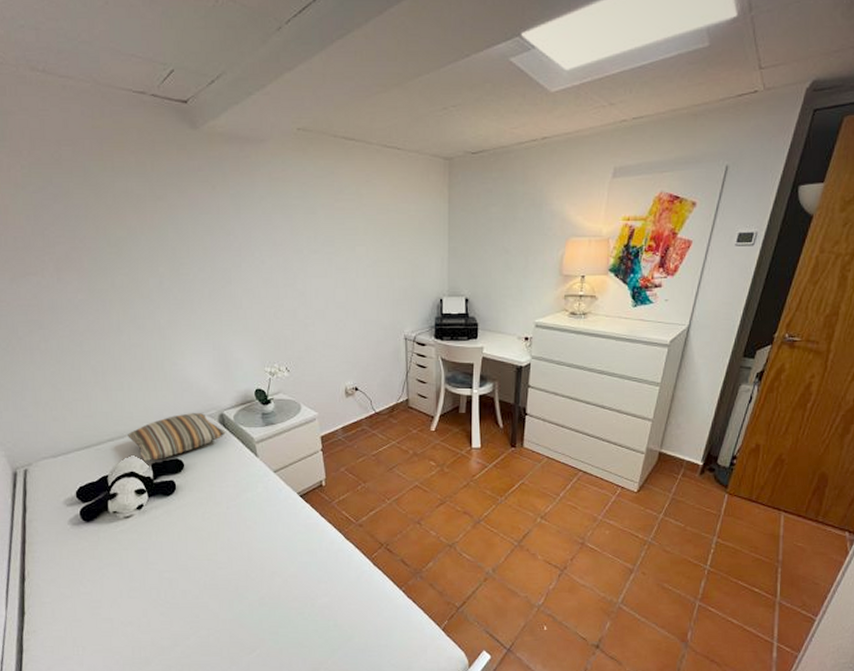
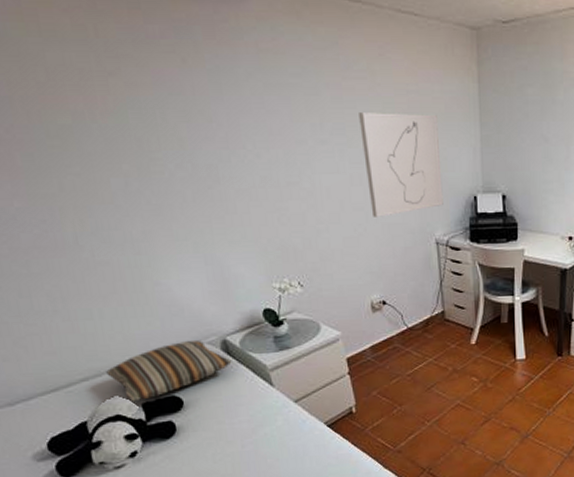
wall art: none [346,226,413,315] -> present [359,111,444,217]

